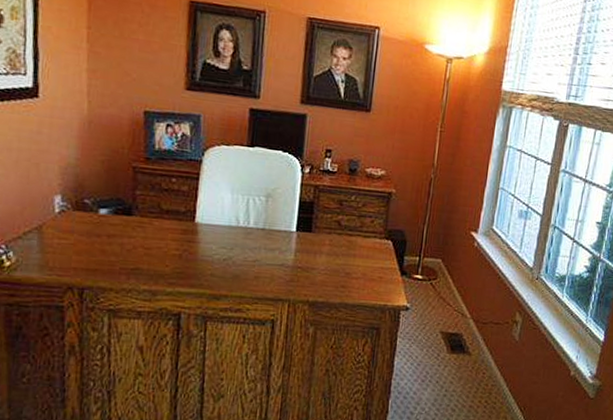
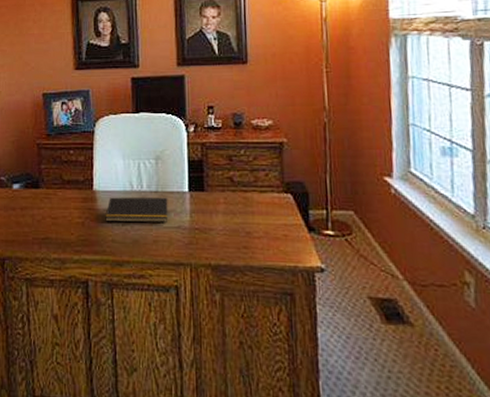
notepad: none [205,231,275,260] -> present [105,197,168,223]

